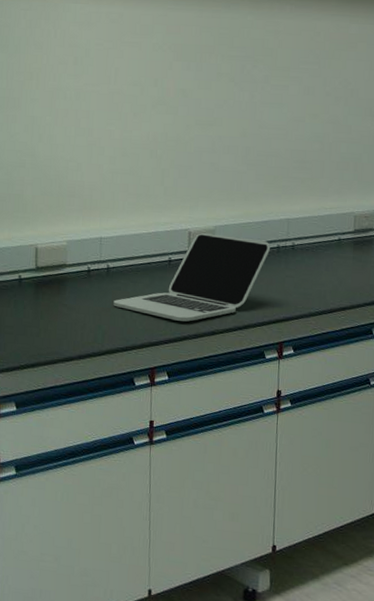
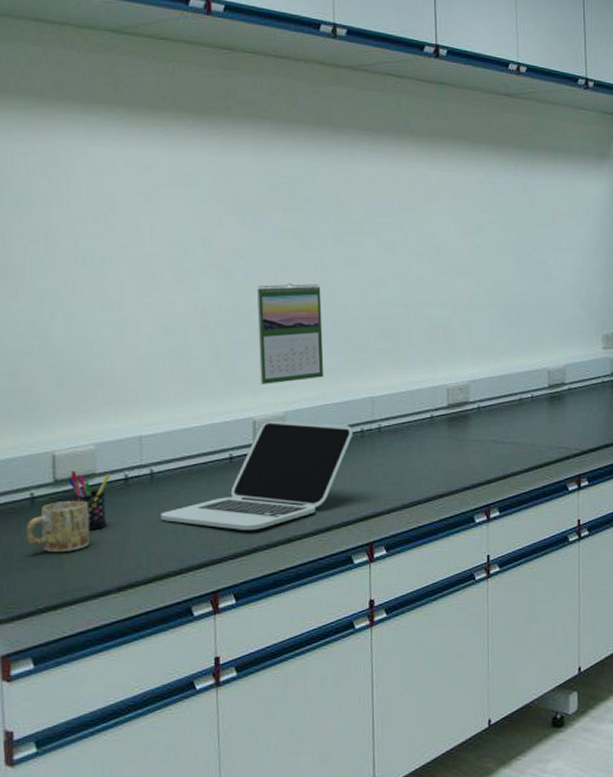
mug: none [14,283,61,324] -> present [25,500,90,552]
pen holder: none [46,260,78,309] -> present [68,470,111,530]
calendar: none [196,118,250,203] -> present [256,282,324,384]

